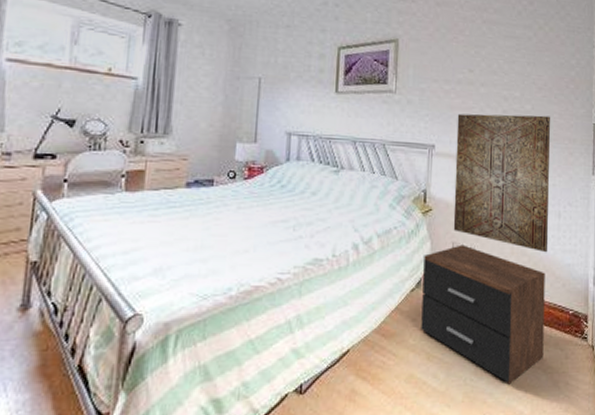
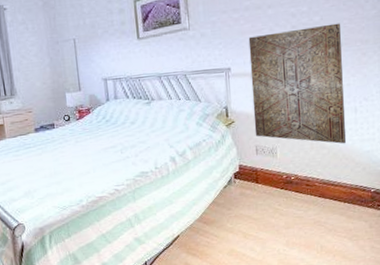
nightstand: present [421,244,545,385] -> none [232,146,348,252]

